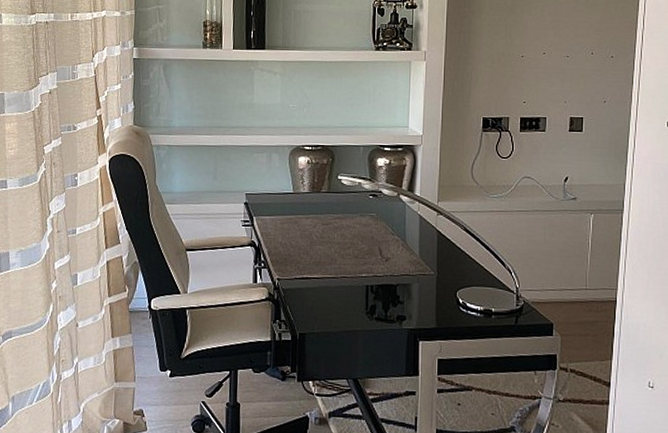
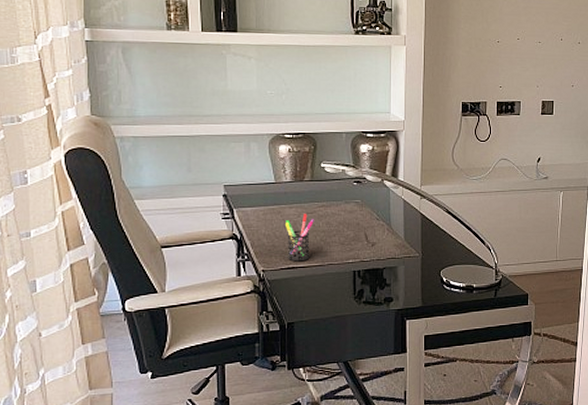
pen holder: none [301,225,330,272] -> present [286,214,315,262]

